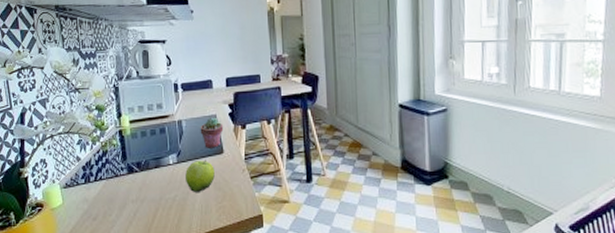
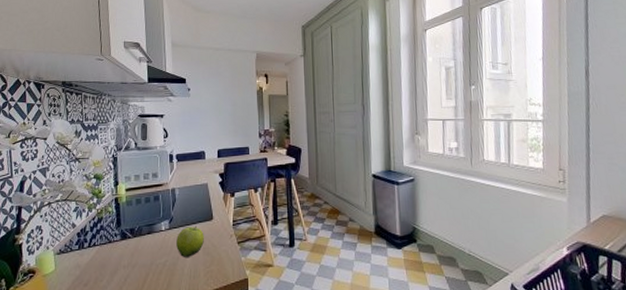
potted succulent: present [200,117,224,148] -> none [192,185,214,215]

